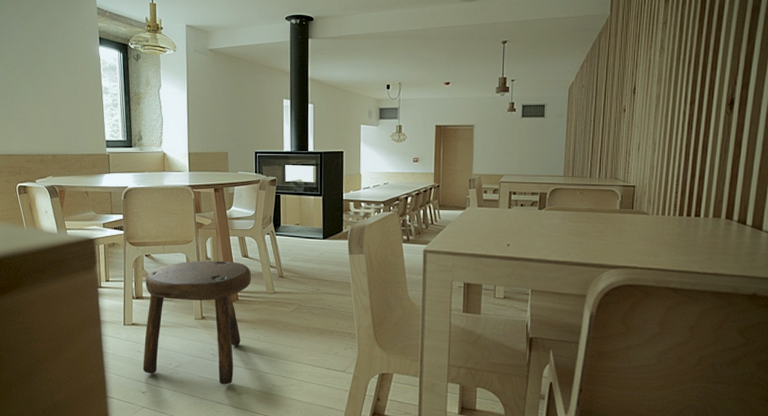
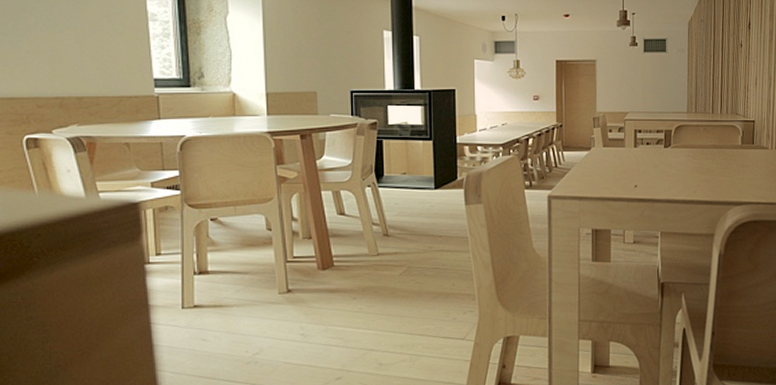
stool: present [142,260,252,385] -> none [209,220,350,370]

